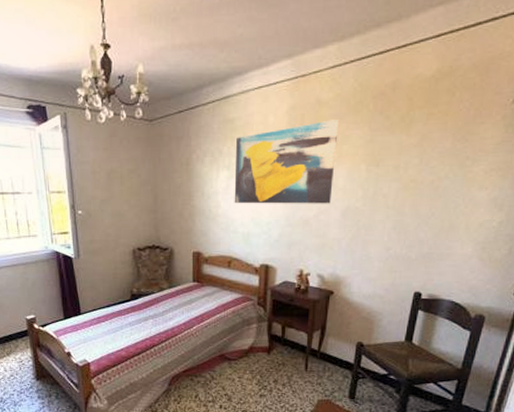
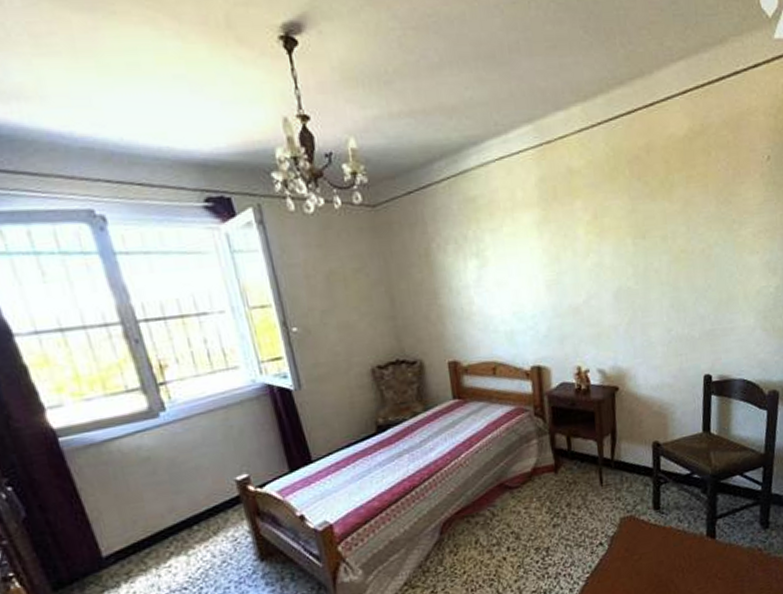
wall art: present [234,120,339,204] -> none [482,189,600,298]

